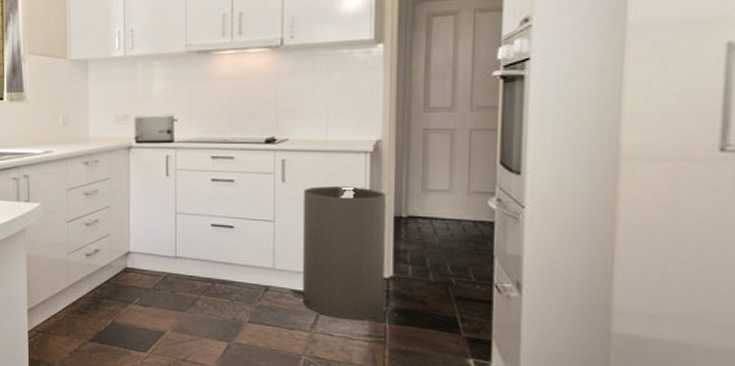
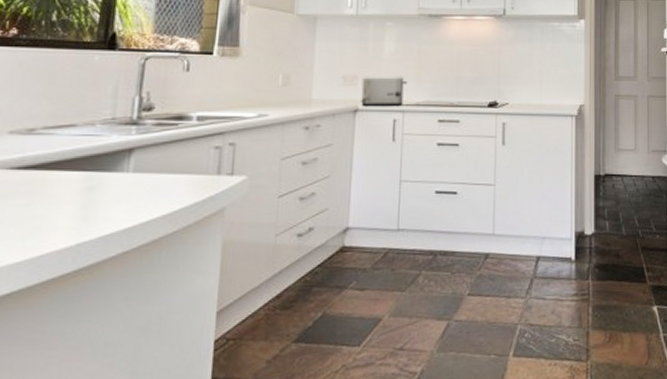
garbage can: present [289,186,386,320] -> none [507,148,588,280]

